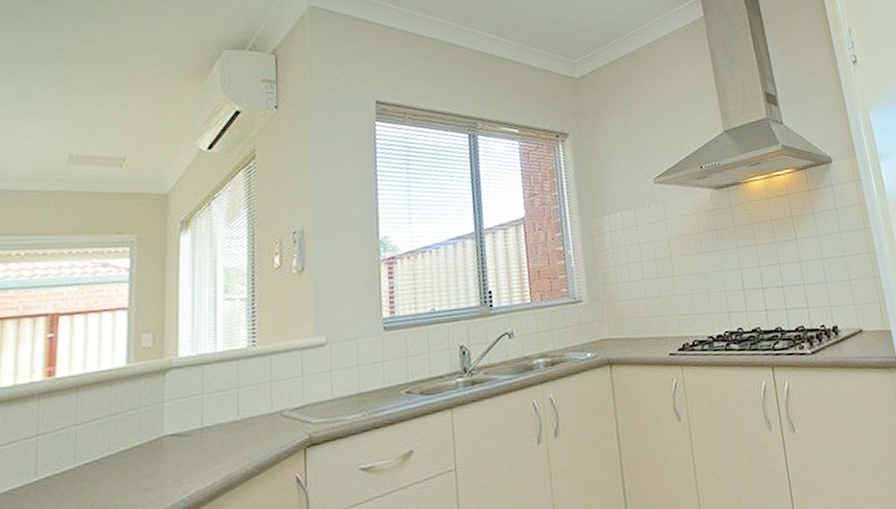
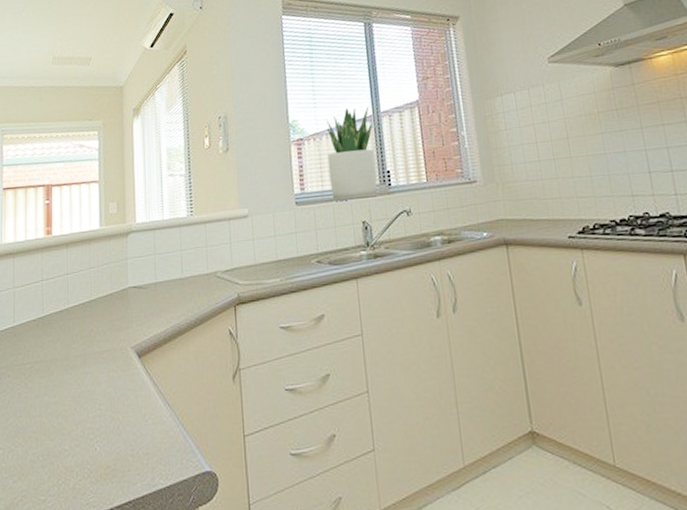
planter: none [422,223,478,325] -> present [325,107,378,201]

